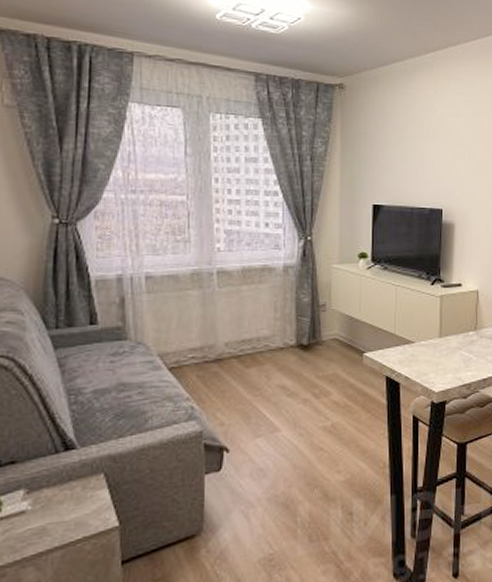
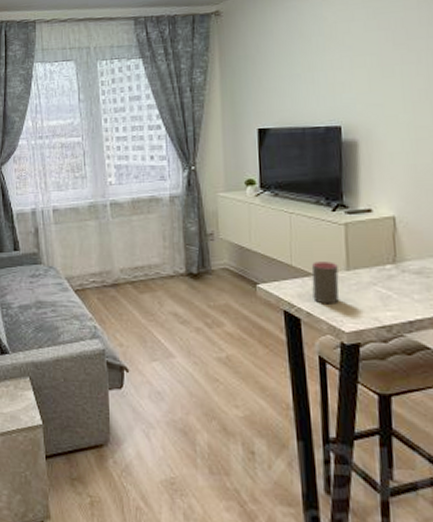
cup: none [411,330,433,369] -> present [311,262,340,305]

